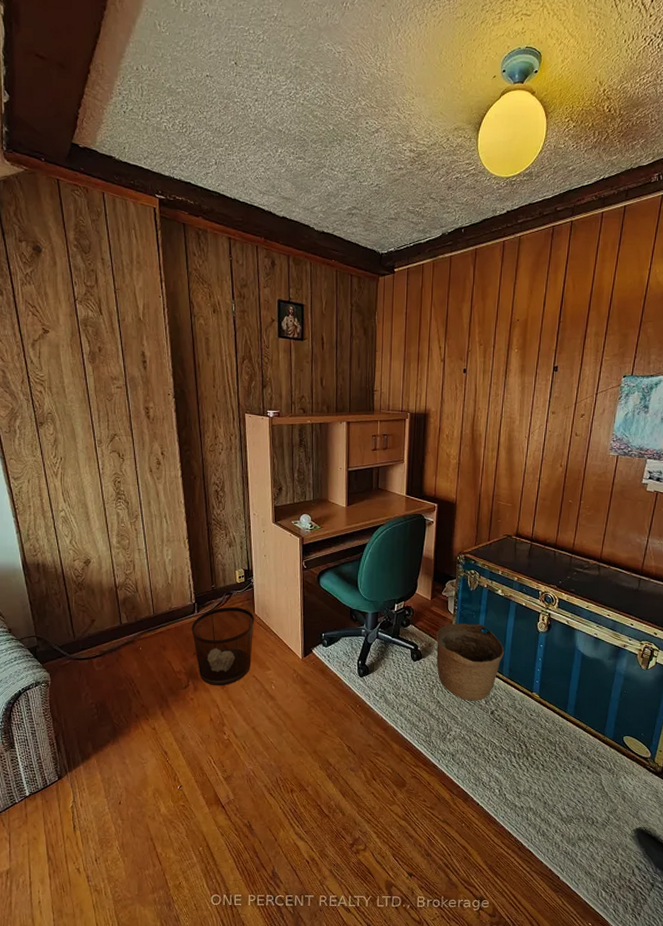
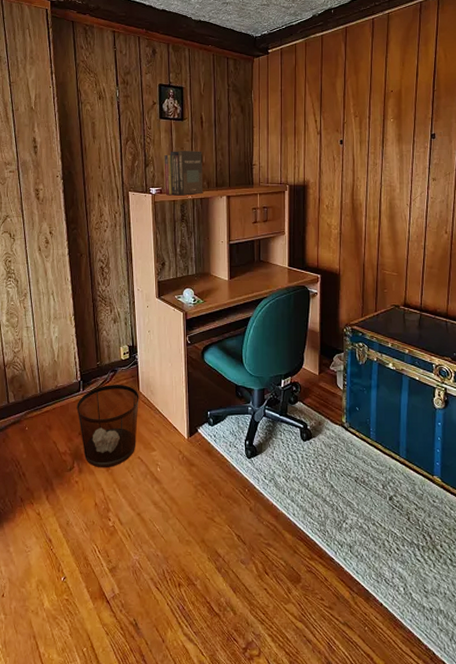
books: none [282,372,323,420] -> present [164,151,203,196]
basket: present [436,622,505,701] -> none [326,399,400,485]

